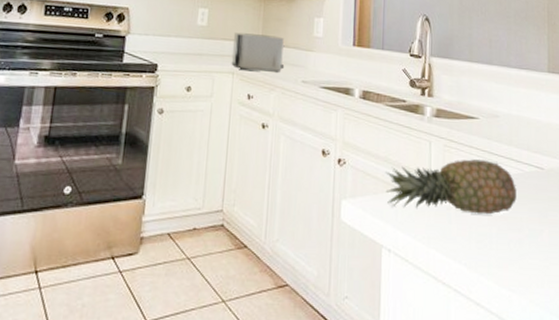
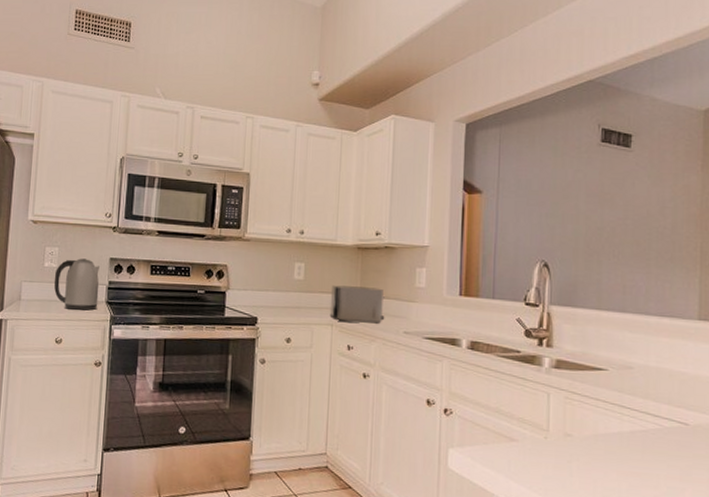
fruit: present [385,159,517,215] -> none [496,412,653,470]

